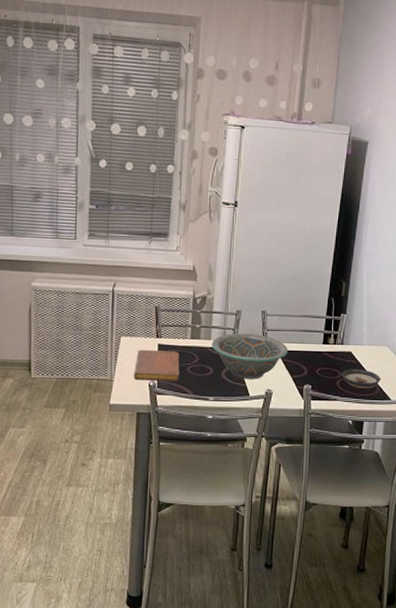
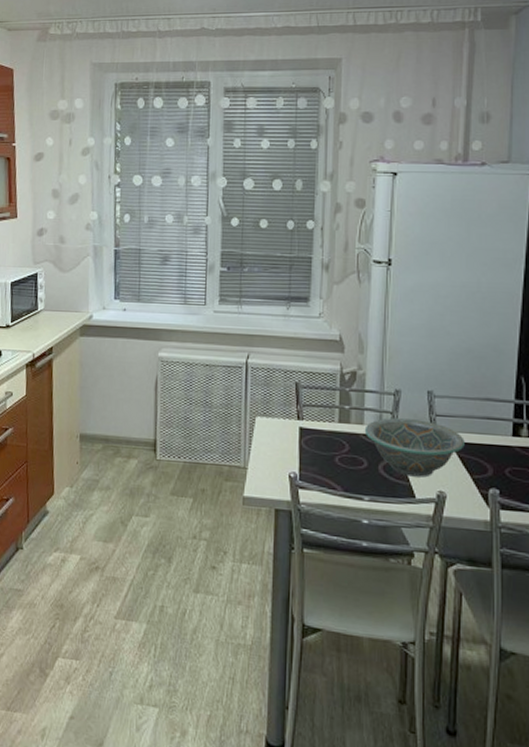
notebook: present [134,349,180,381] -> none [271,432,326,474]

